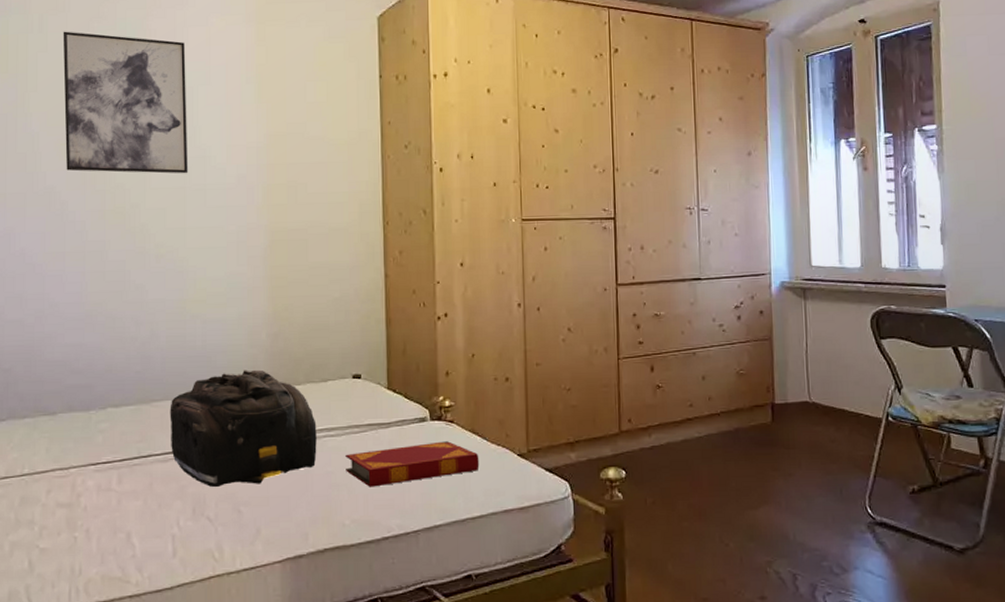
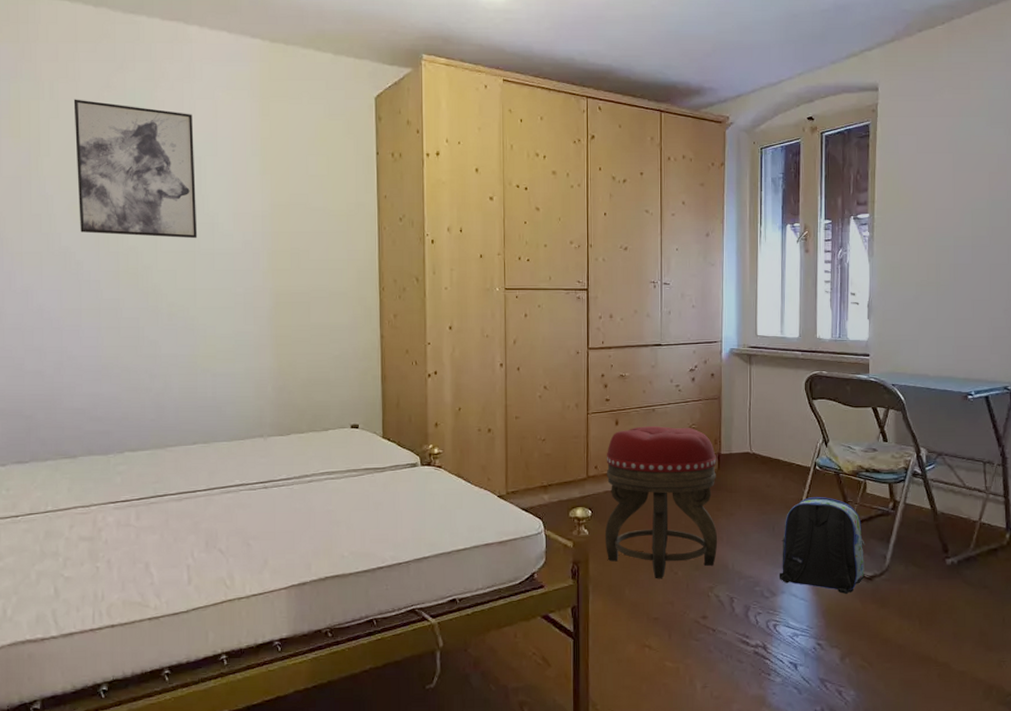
duffel bag: present [170,369,317,487] -> none [183,419,319,523]
hardback book: present [346,441,480,487] -> none [345,484,464,524]
footstool: none [640,372,776,552] -> present [604,426,718,579]
backpack: none [850,453,954,570] -> present [779,497,865,594]

